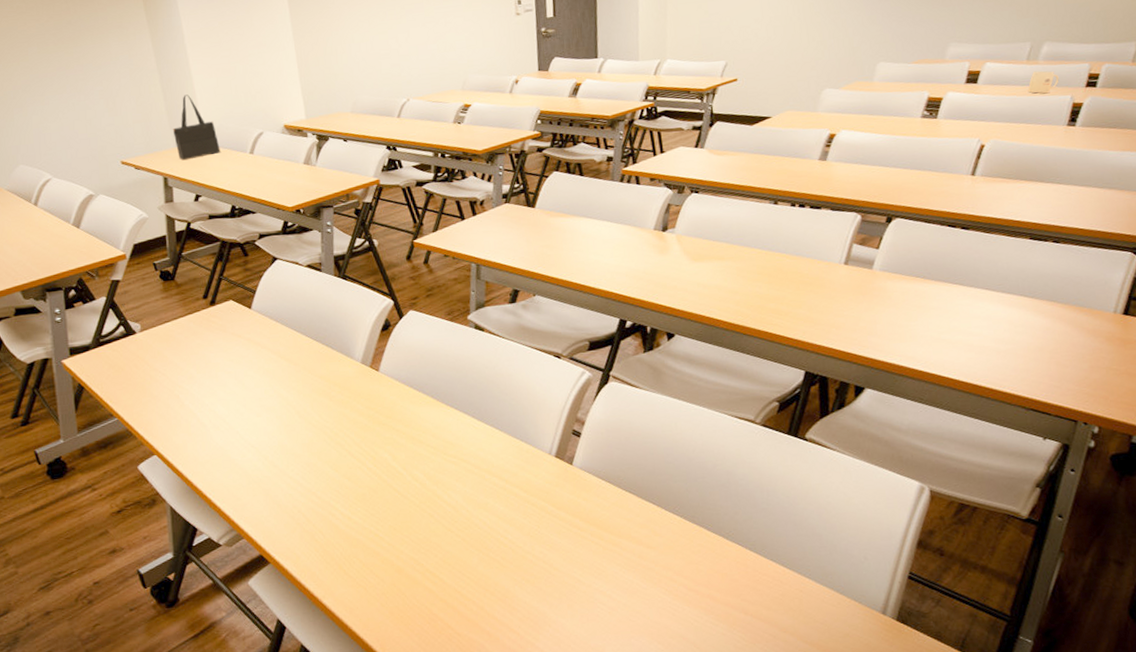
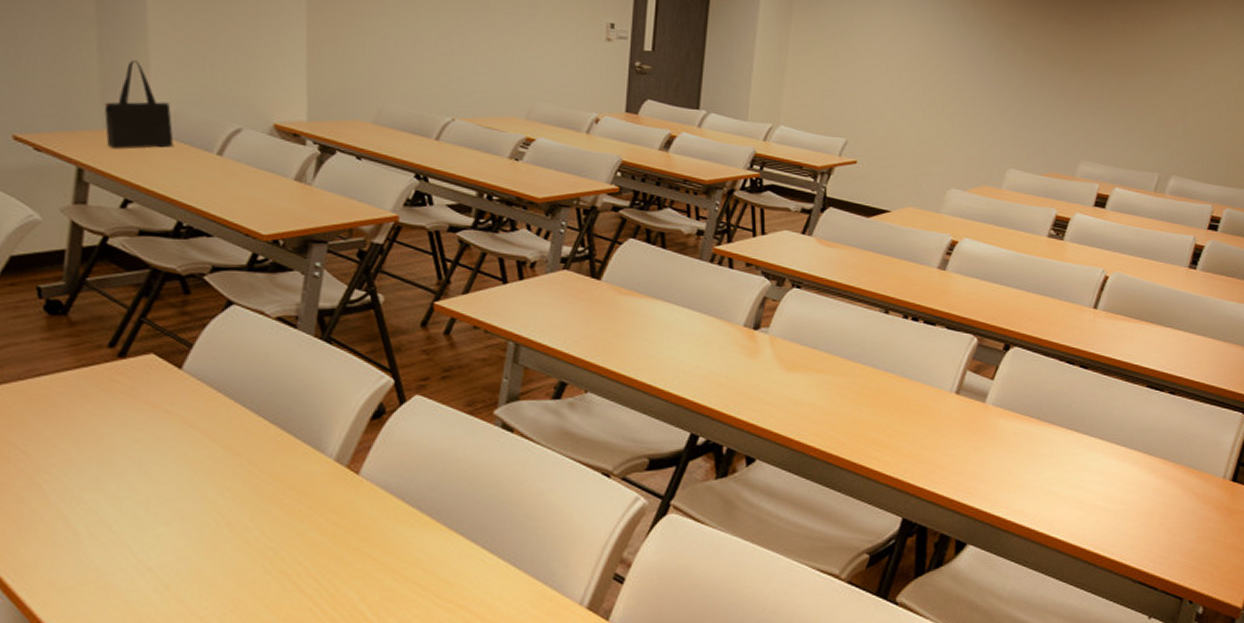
mug: present [1027,70,1059,94] -> none [1153,204,1184,231]

